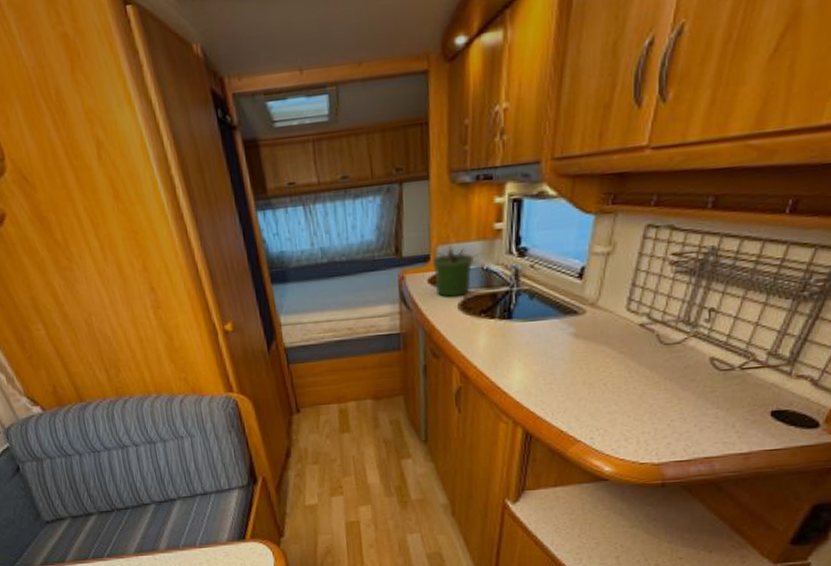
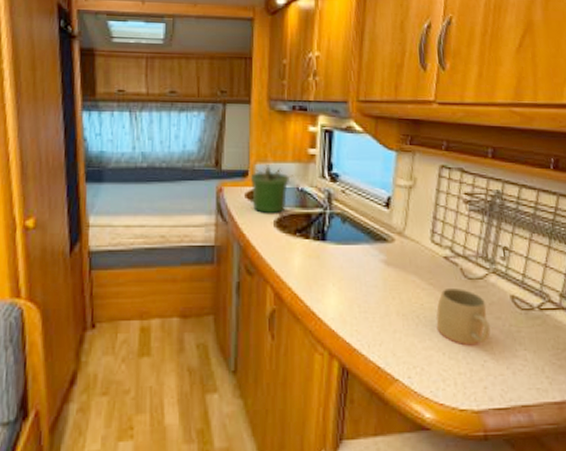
mug: none [624,354,682,407] -> present [436,289,491,344]

